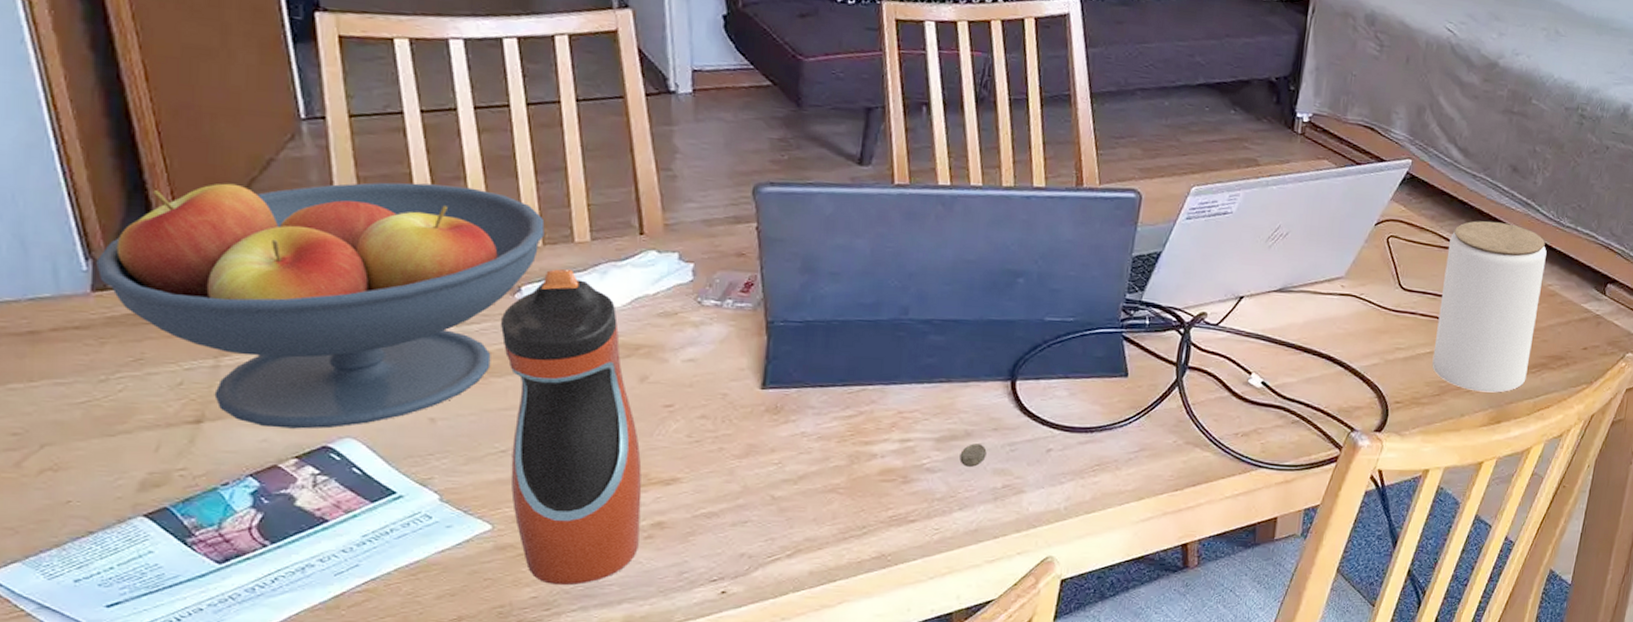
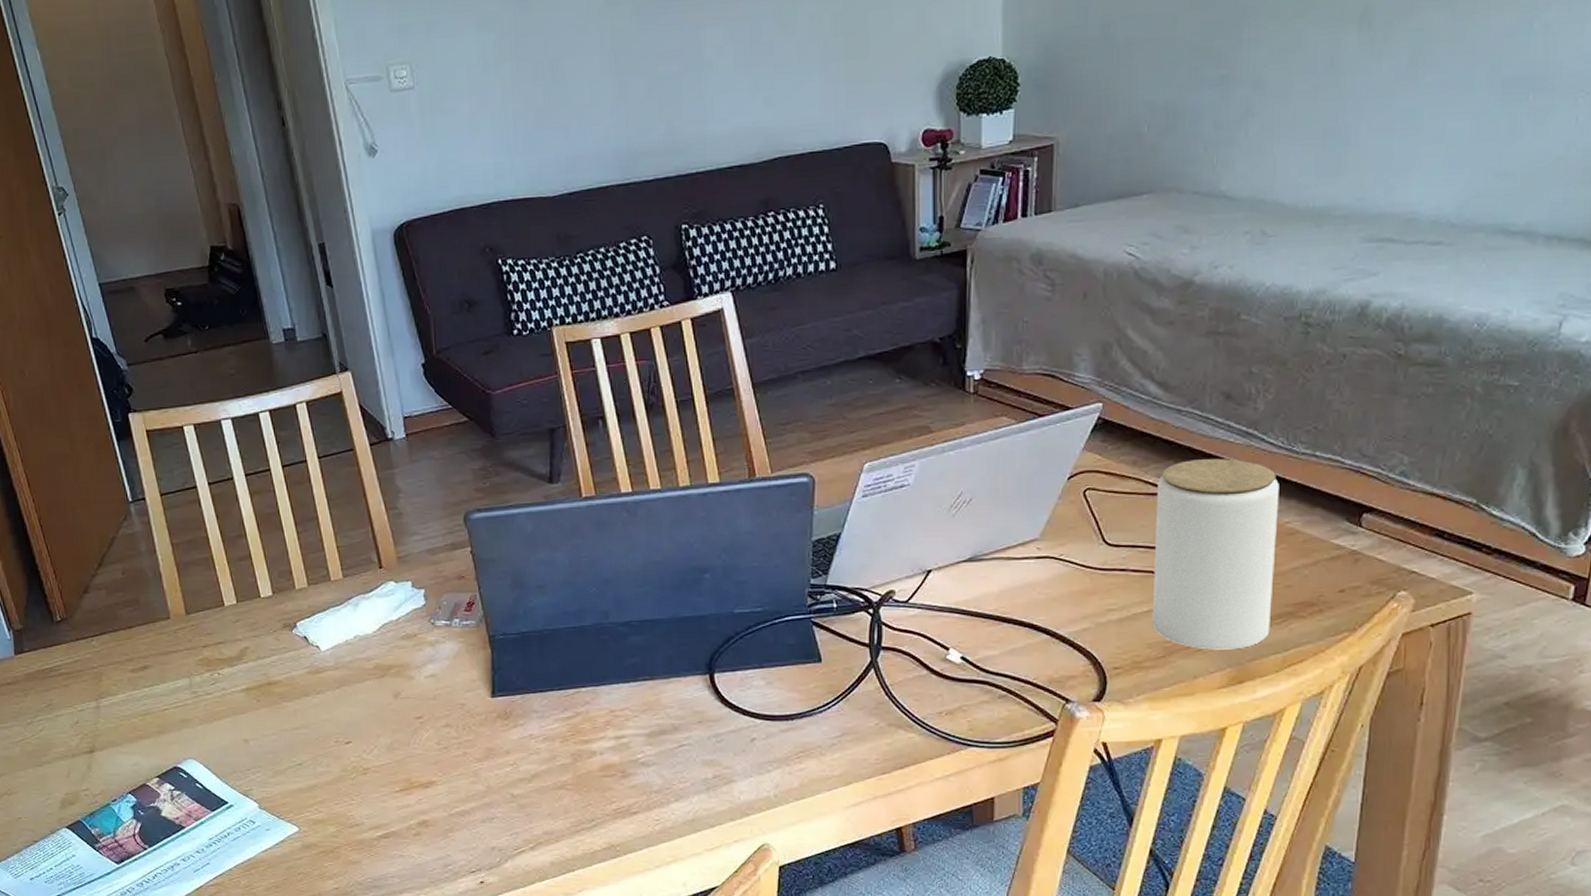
fruit bowl: present [96,182,545,429] -> none [15,543,308,754]
water bottle: present [500,268,642,586] -> none [284,604,410,878]
coin: present [959,443,987,467] -> none [670,737,695,759]

